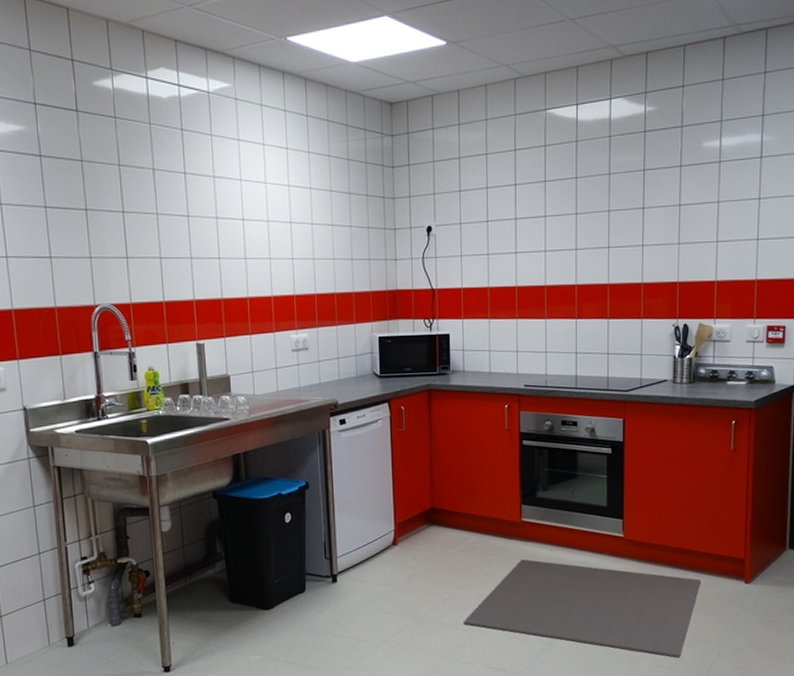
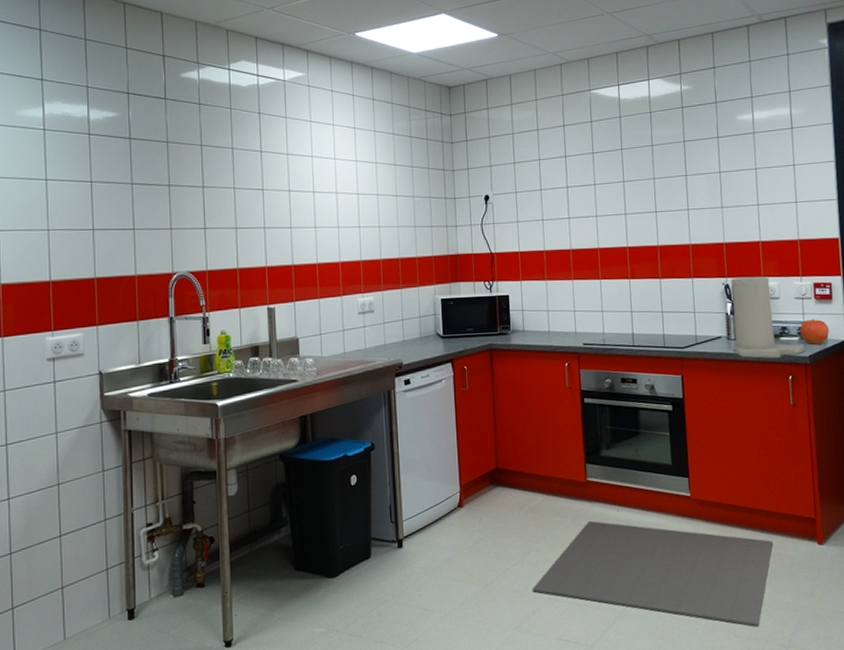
paper towel: none [678,318,752,403] -> present [731,276,805,359]
fruit: none [748,363,779,389] -> present [800,319,830,345]

